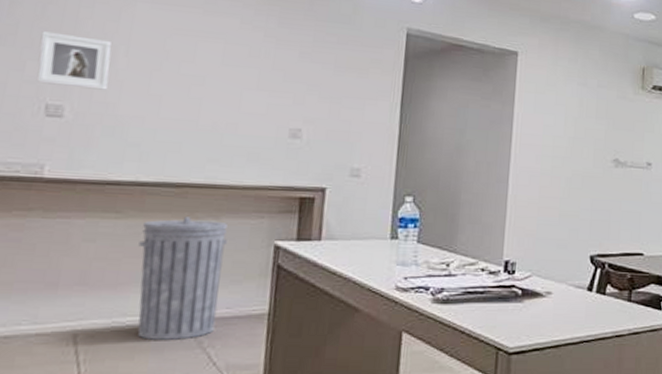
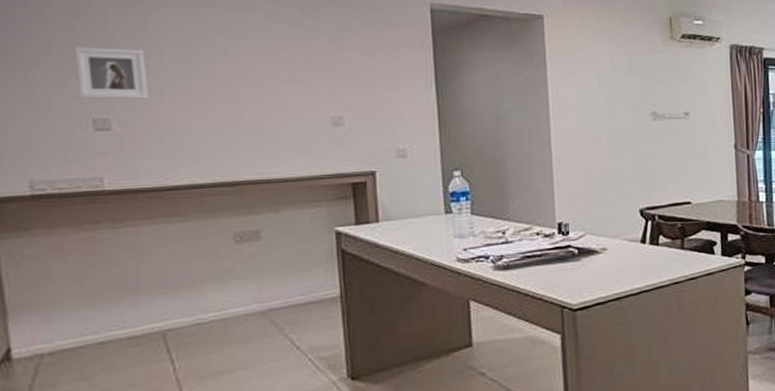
trash can: present [137,217,228,340] -> none [207,213,293,332]

